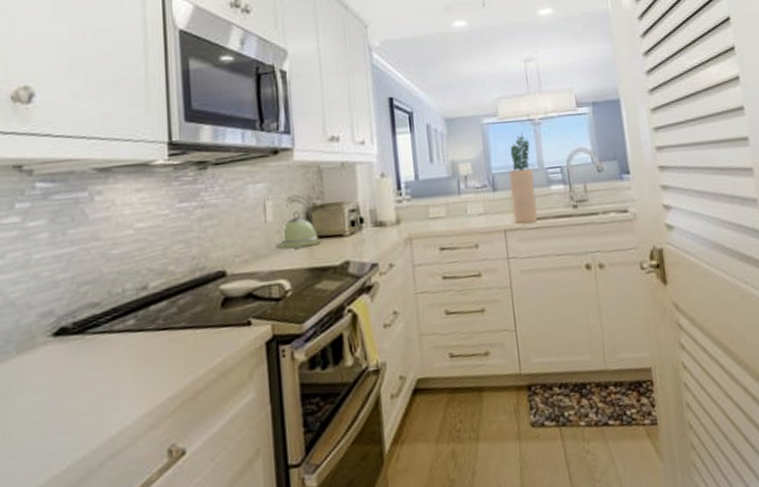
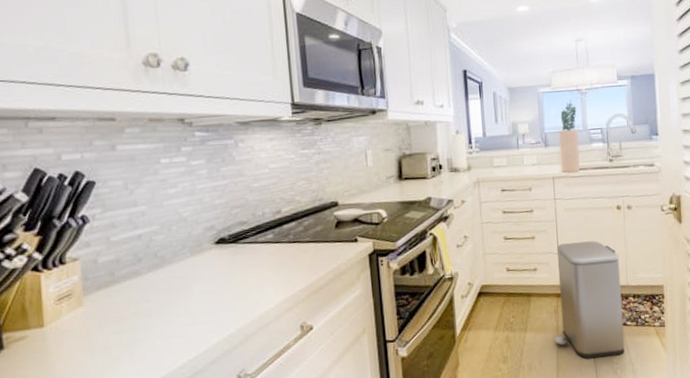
kettle: present [275,195,320,250] -> none [374,146,409,187]
pedal bin: none [513,311,609,477] -> present [553,241,625,359]

